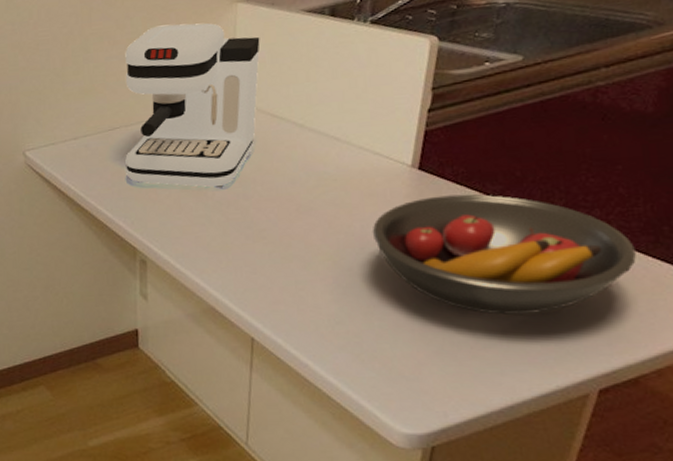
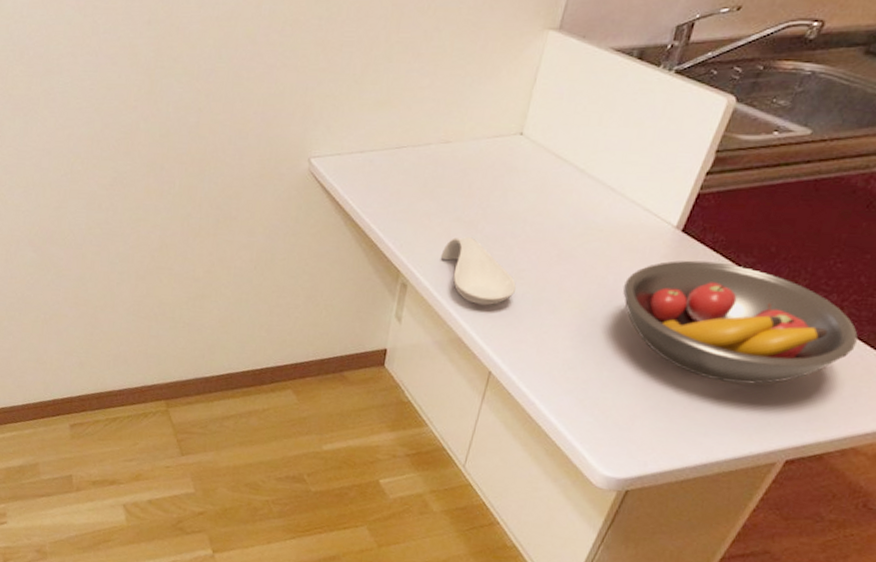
coffee maker: present [124,23,260,188] -> none [403,43,563,222]
spoon rest: none [175,205,260,271] -> present [440,237,516,306]

